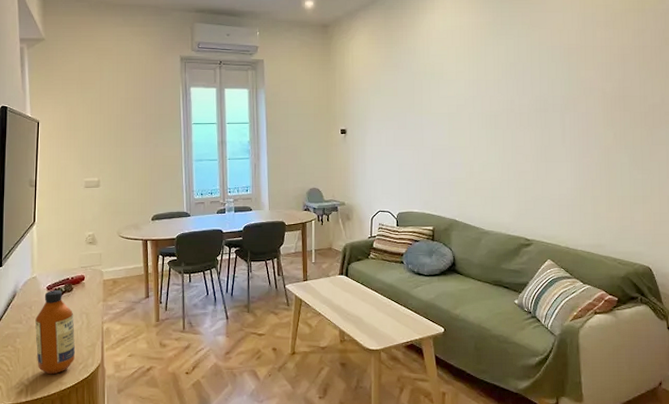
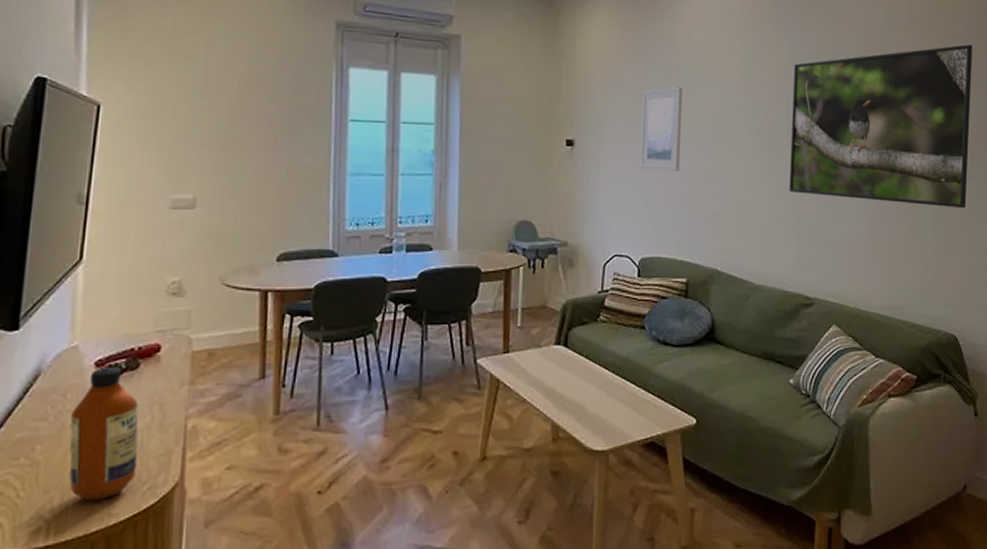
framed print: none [394,87,425,148] -> present [640,87,683,171]
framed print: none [509,37,660,168] -> present [789,44,973,209]

